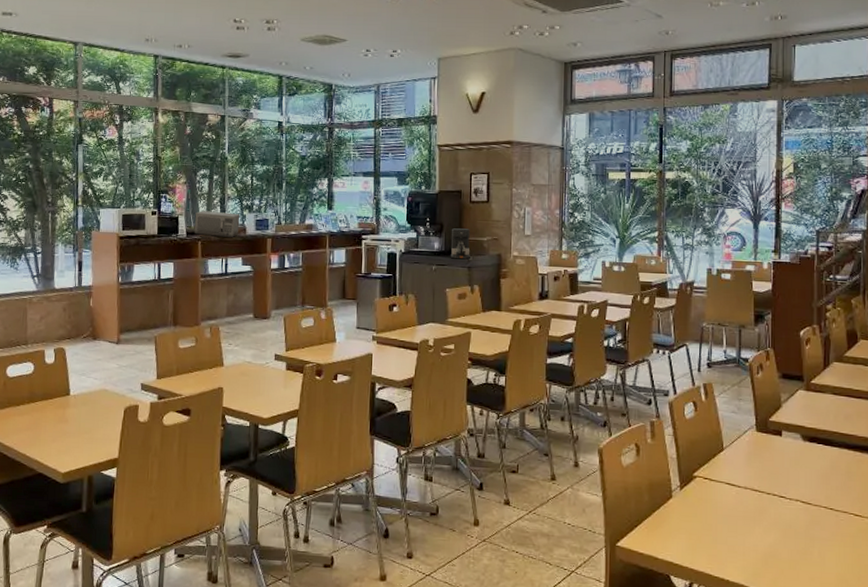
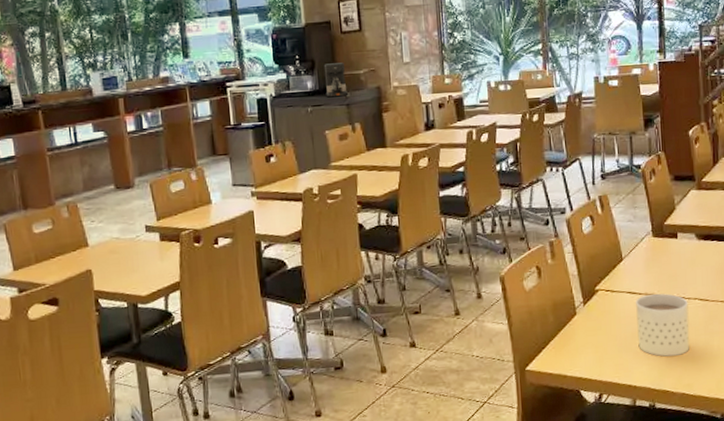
microwave: present [195,210,240,238] -> none [30,73,84,104]
mug: none [734,488,789,557] -> present [636,293,690,358]

